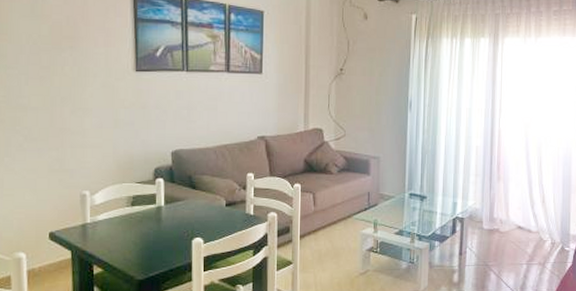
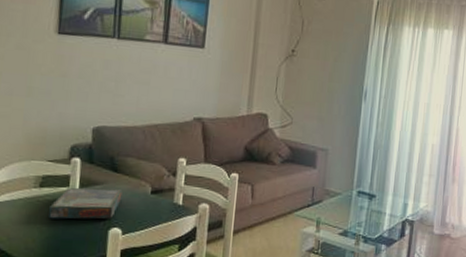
board game: none [141,204,201,233] -> present [49,188,123,220]

